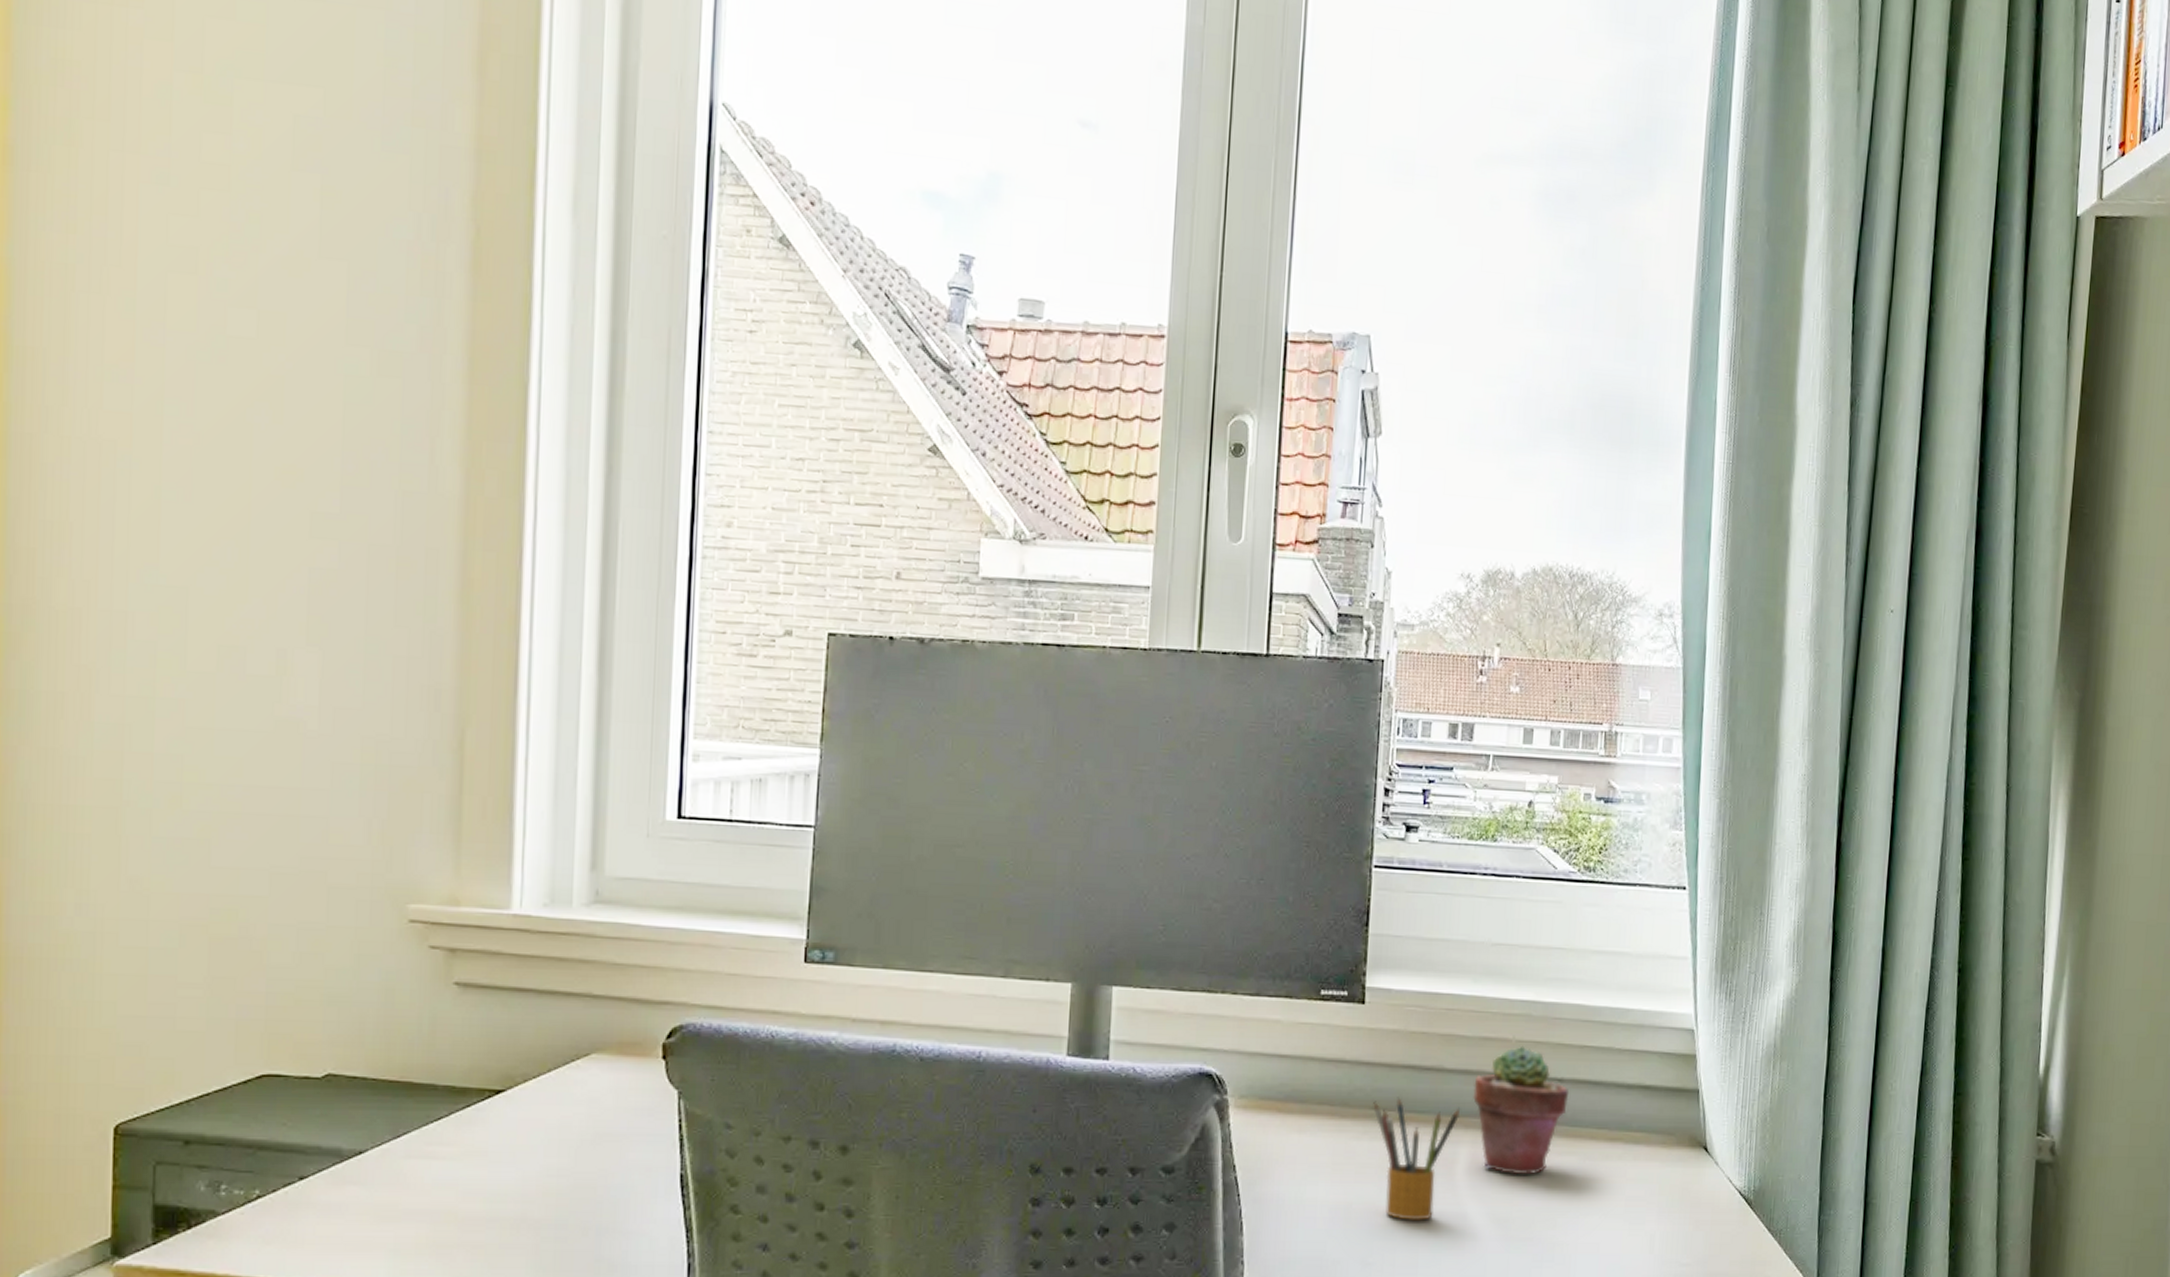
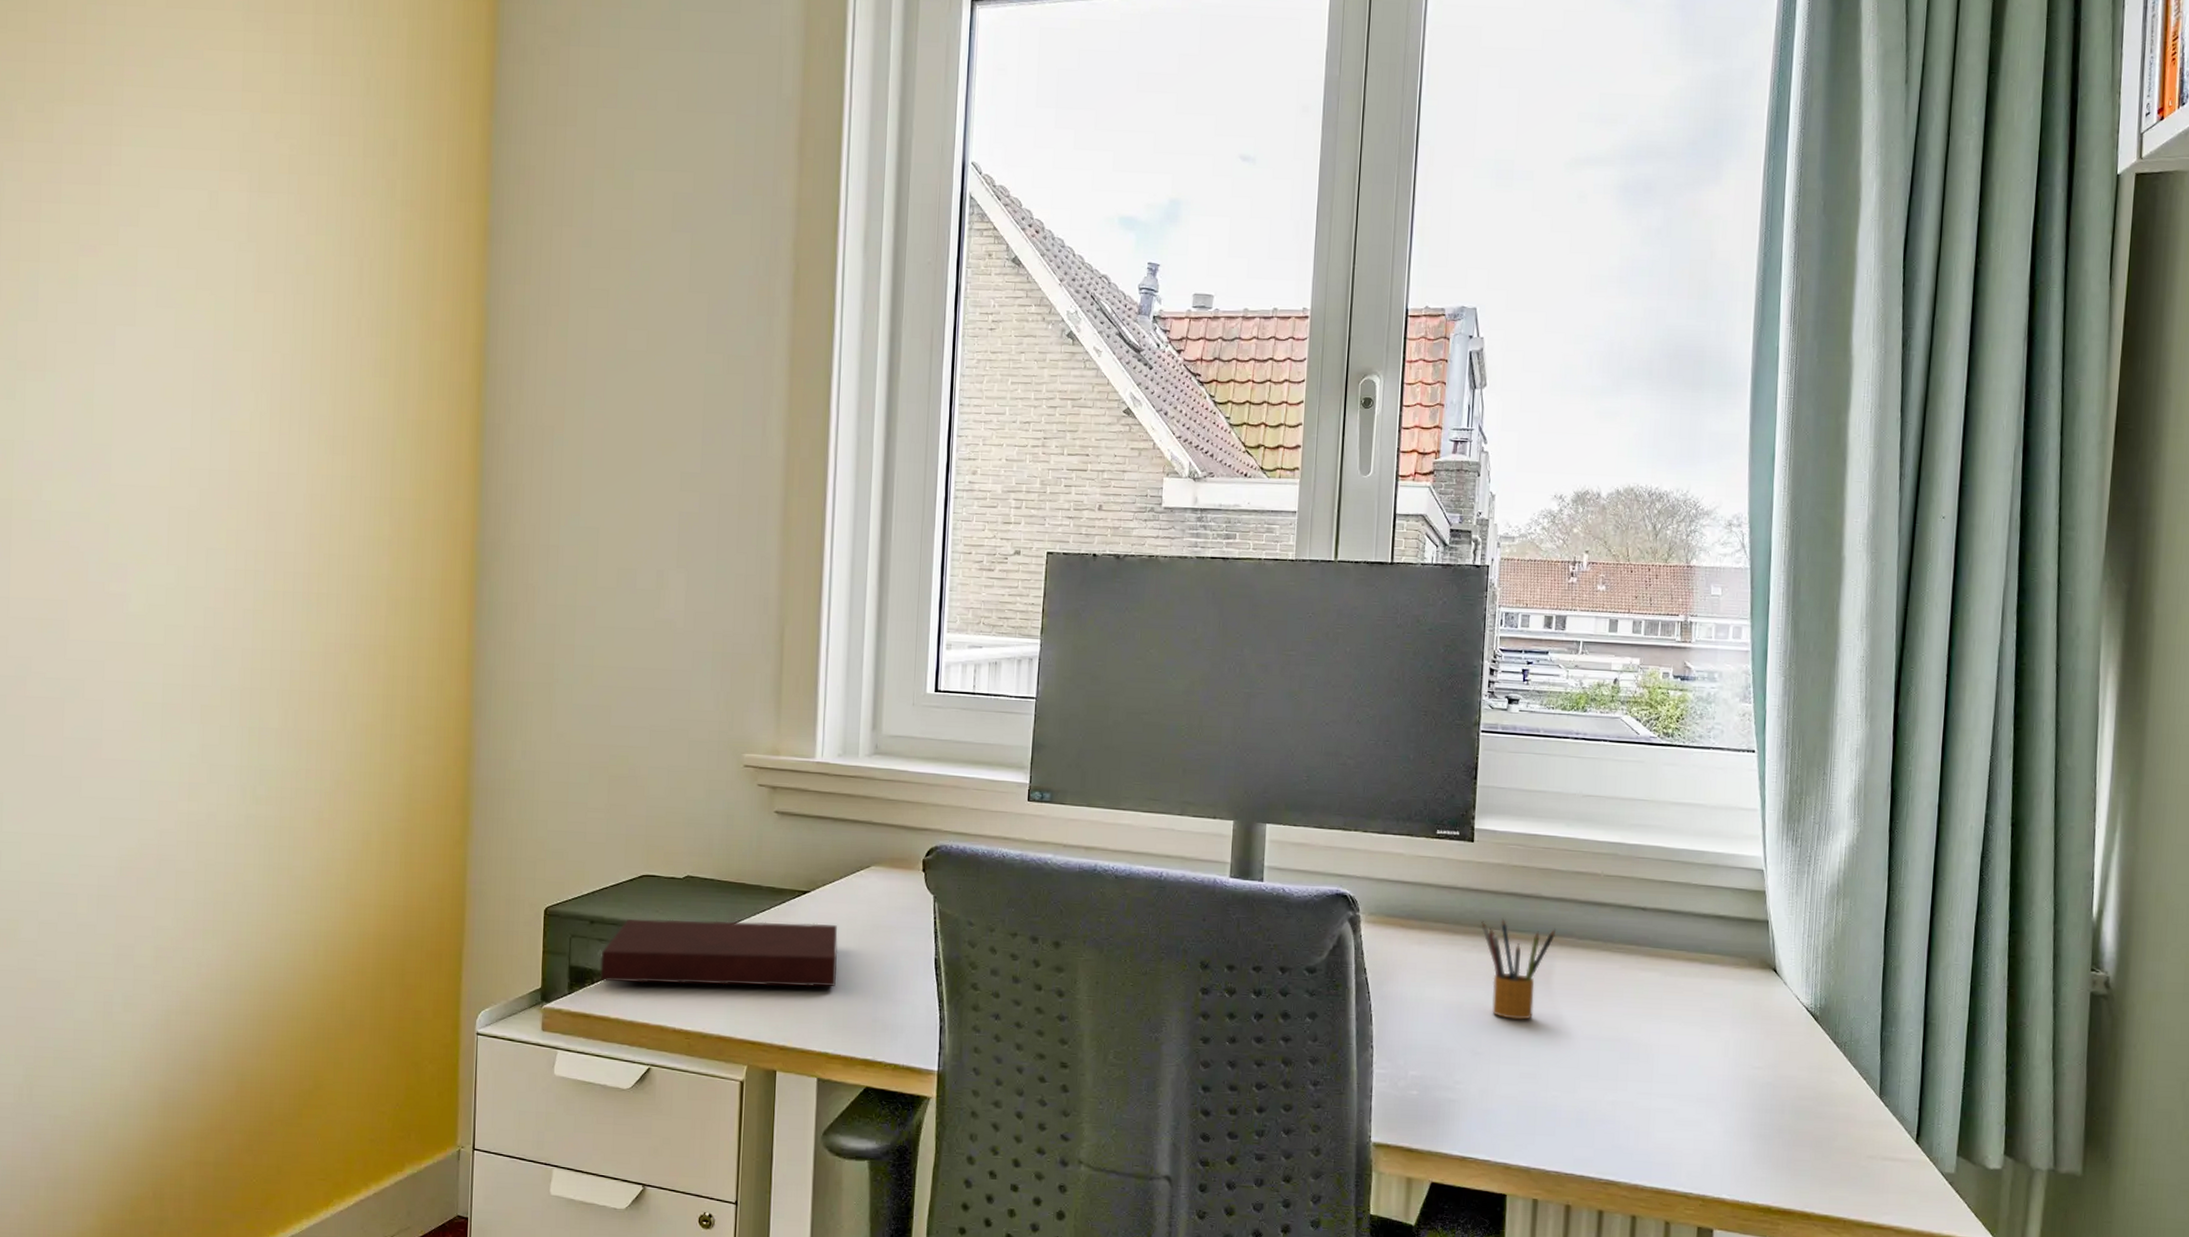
notebook: none [200,1133,546,1225] -> present [600,919,838,987]
potted succulent: present [1473,1045,1570,1175] -> none [1567,879,1652,987]

